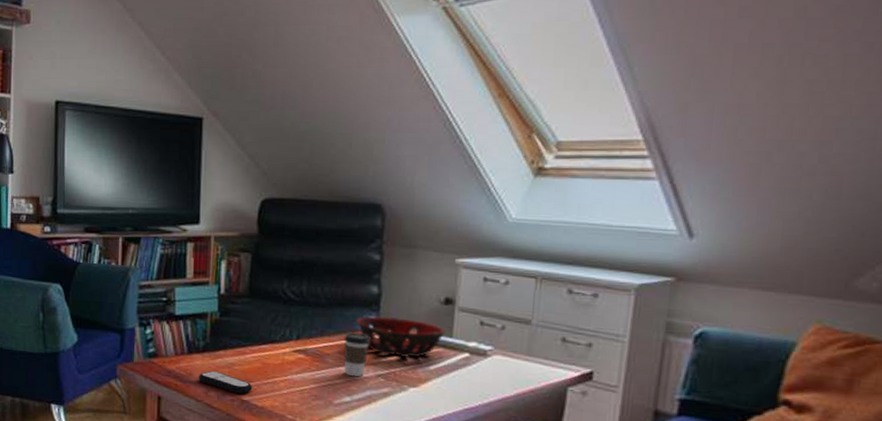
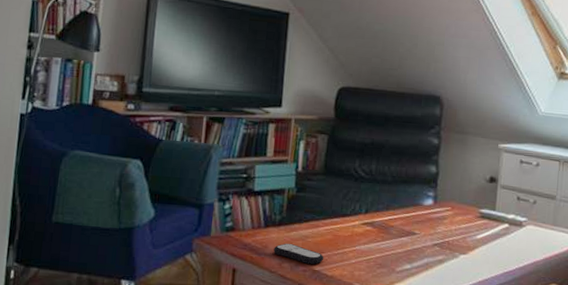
coffee cup: present [343,332,370,377] -> none [406,206,428,247]
decorative bowl: present [356,316,446,358] -> none [417,192,490,229]

